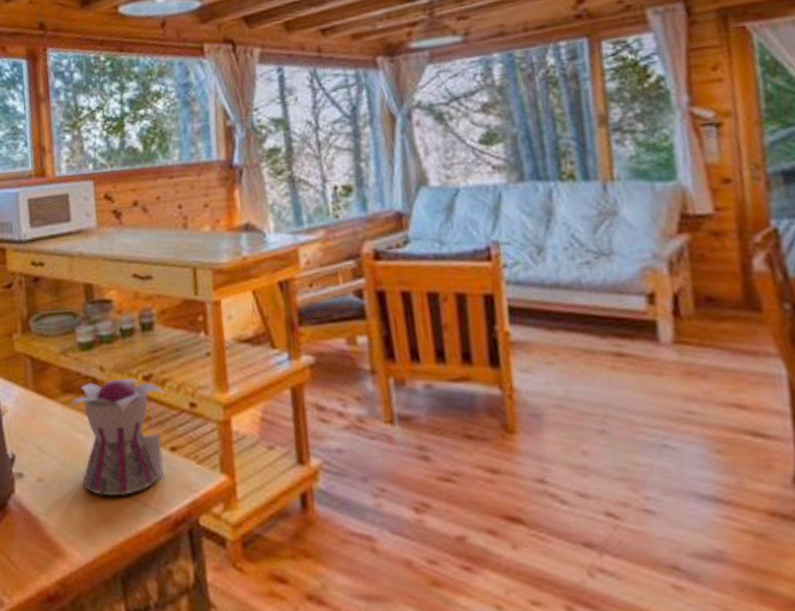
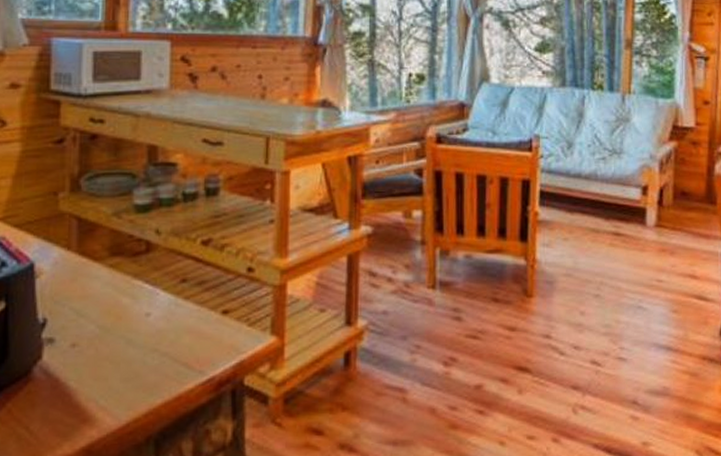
teapot: present [68,378,166,496] -> none [115,242,224,360]

